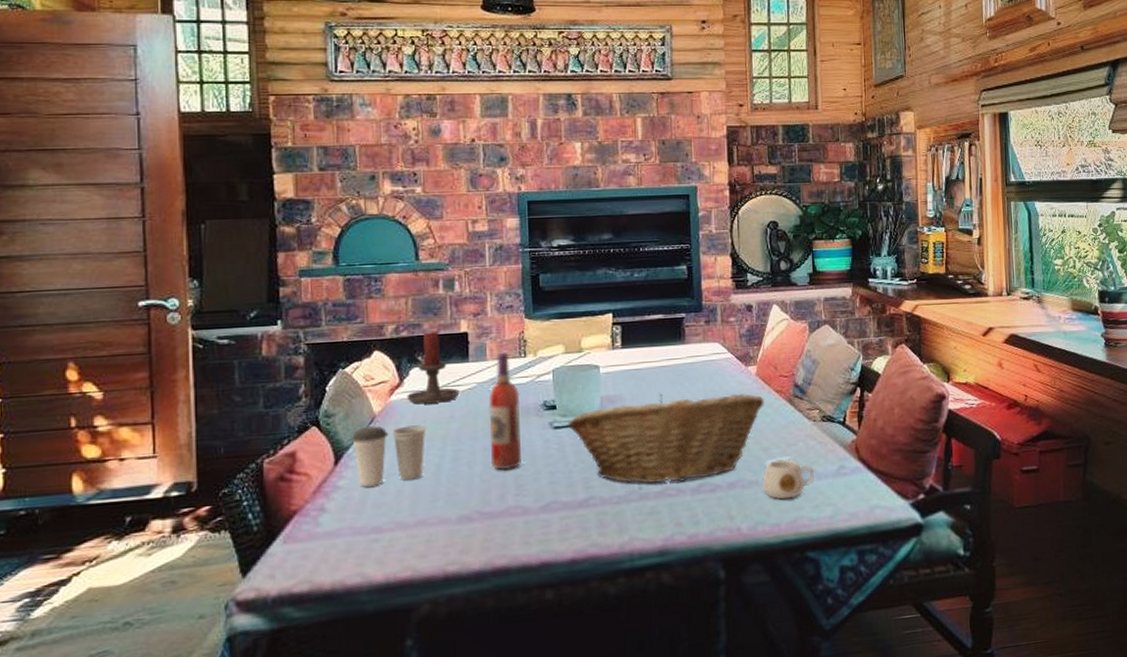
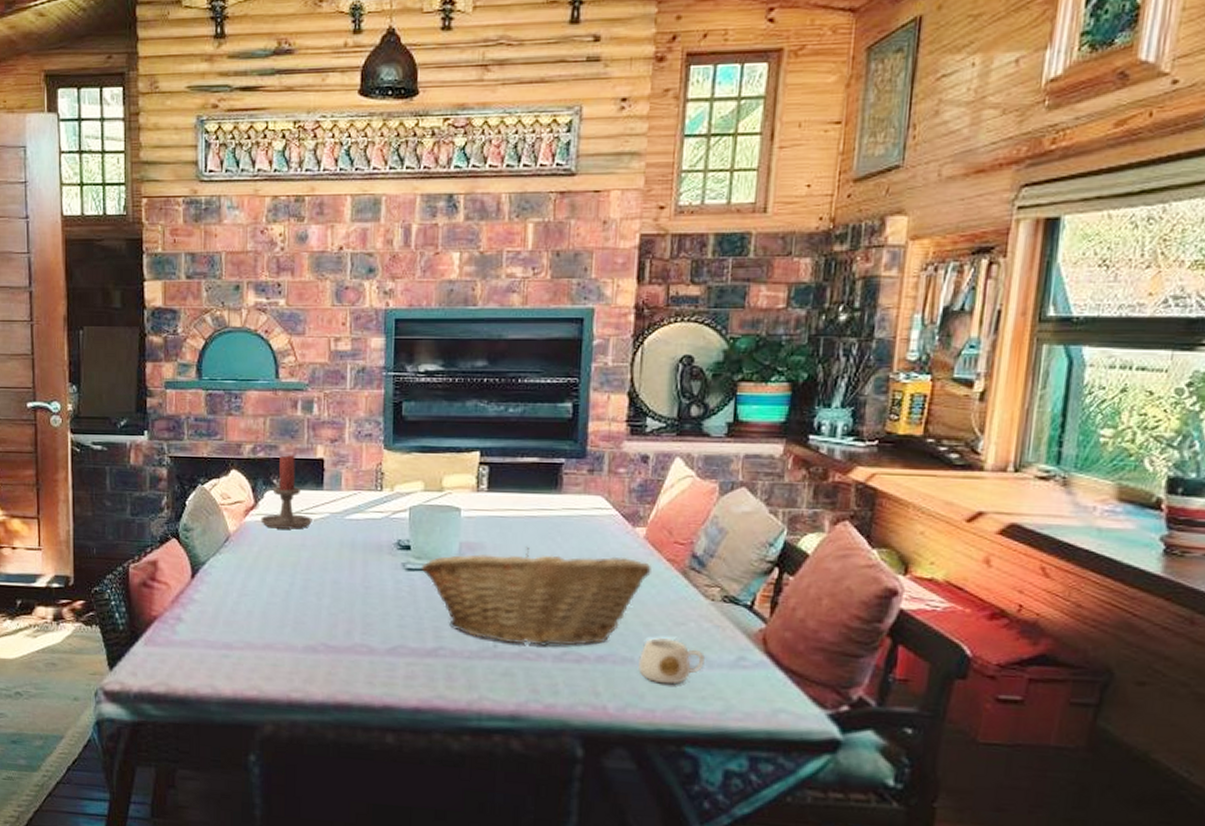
cup: present [351,425,427,487] -> none [207,544,278,604]
wine bottle: present [489,352,521,470] -> none [340,483,374,607]

